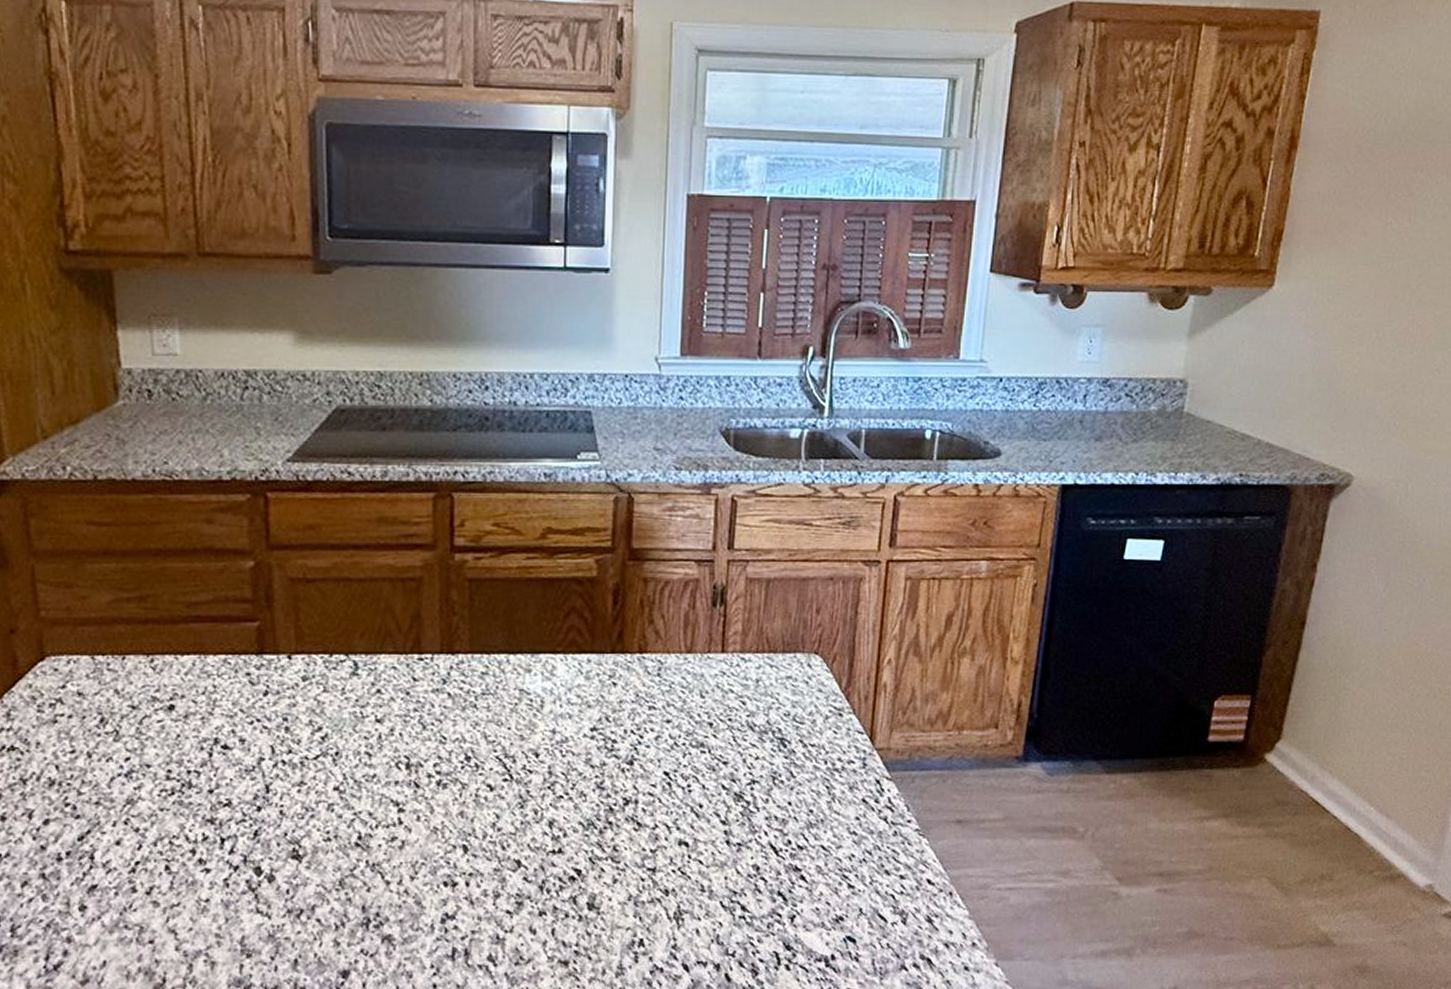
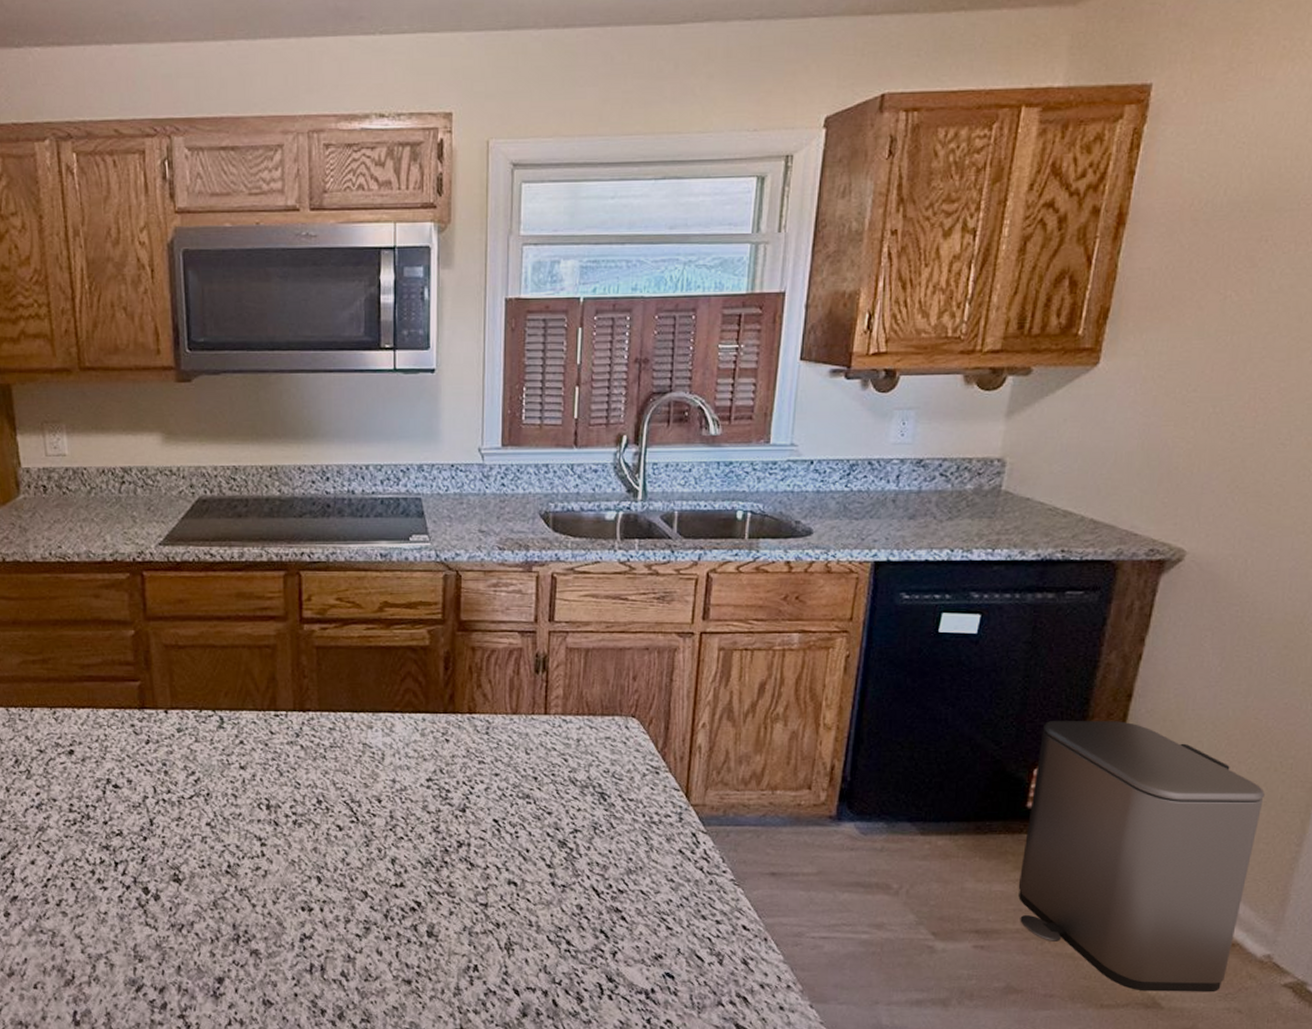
pedal bin: none [1199,649,1425,928] -> present [1018,721,1265,992]

